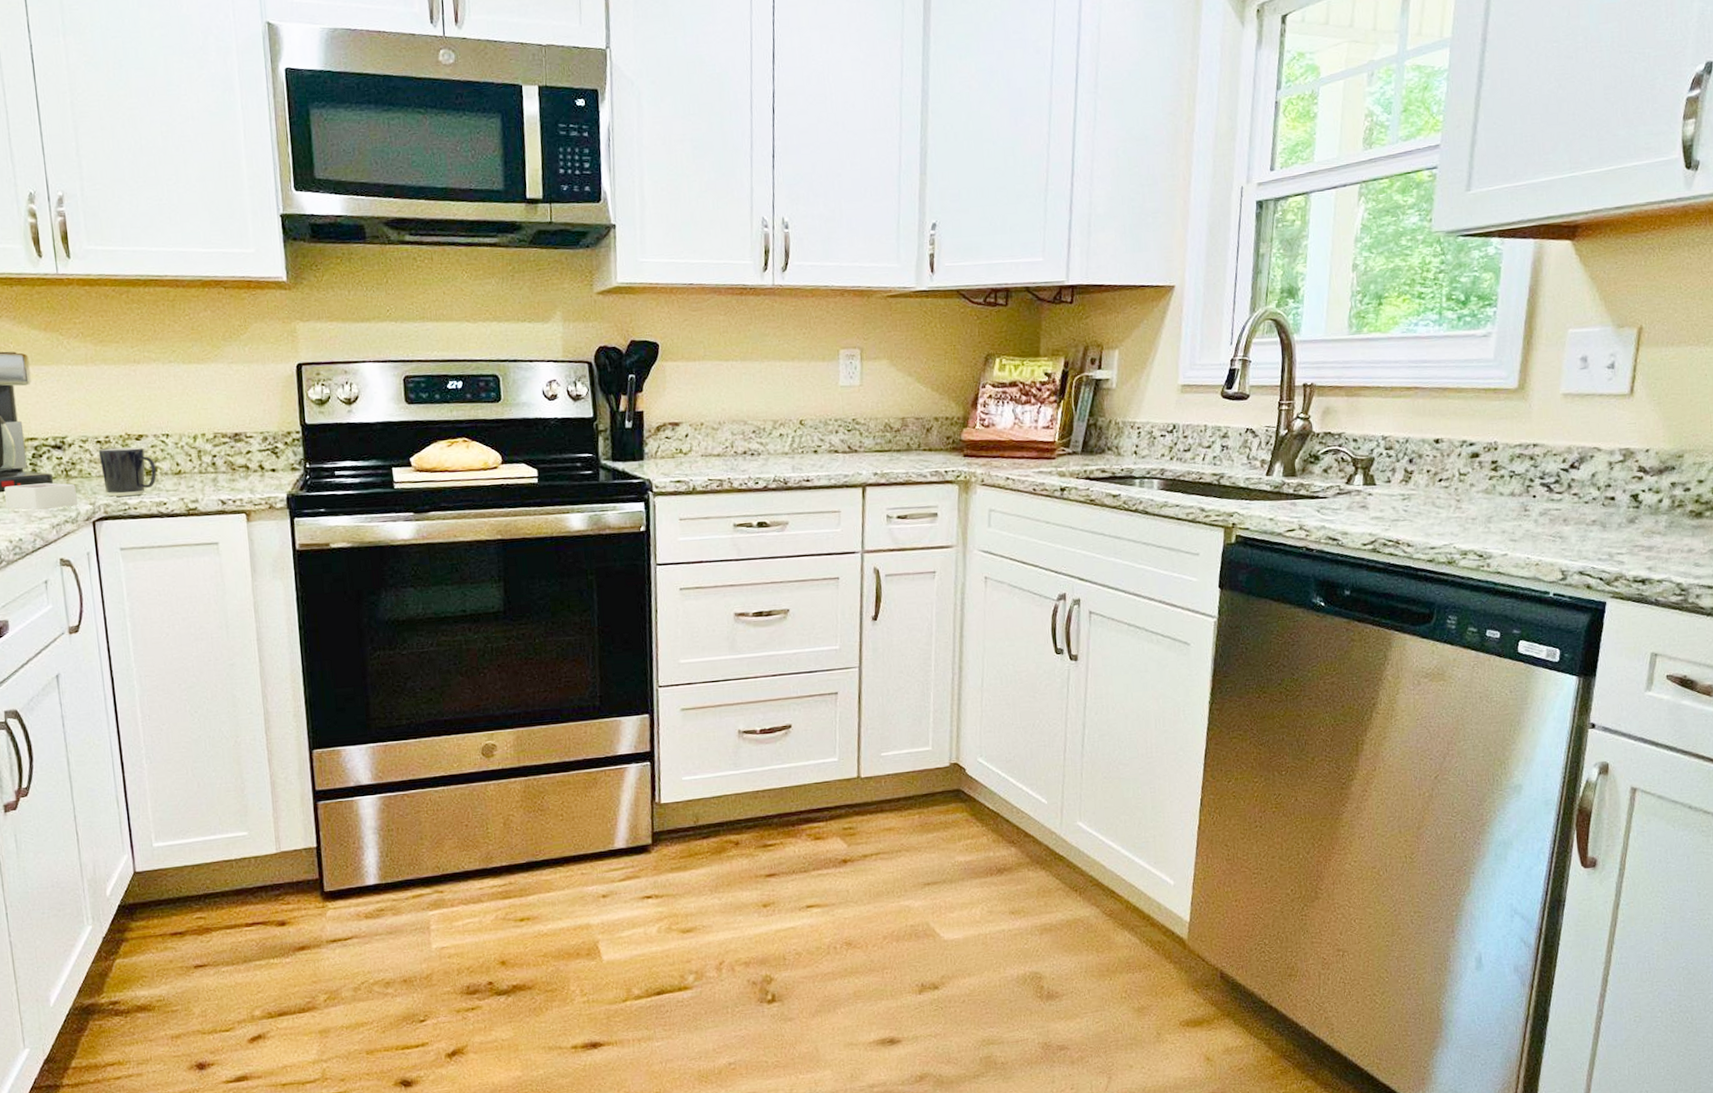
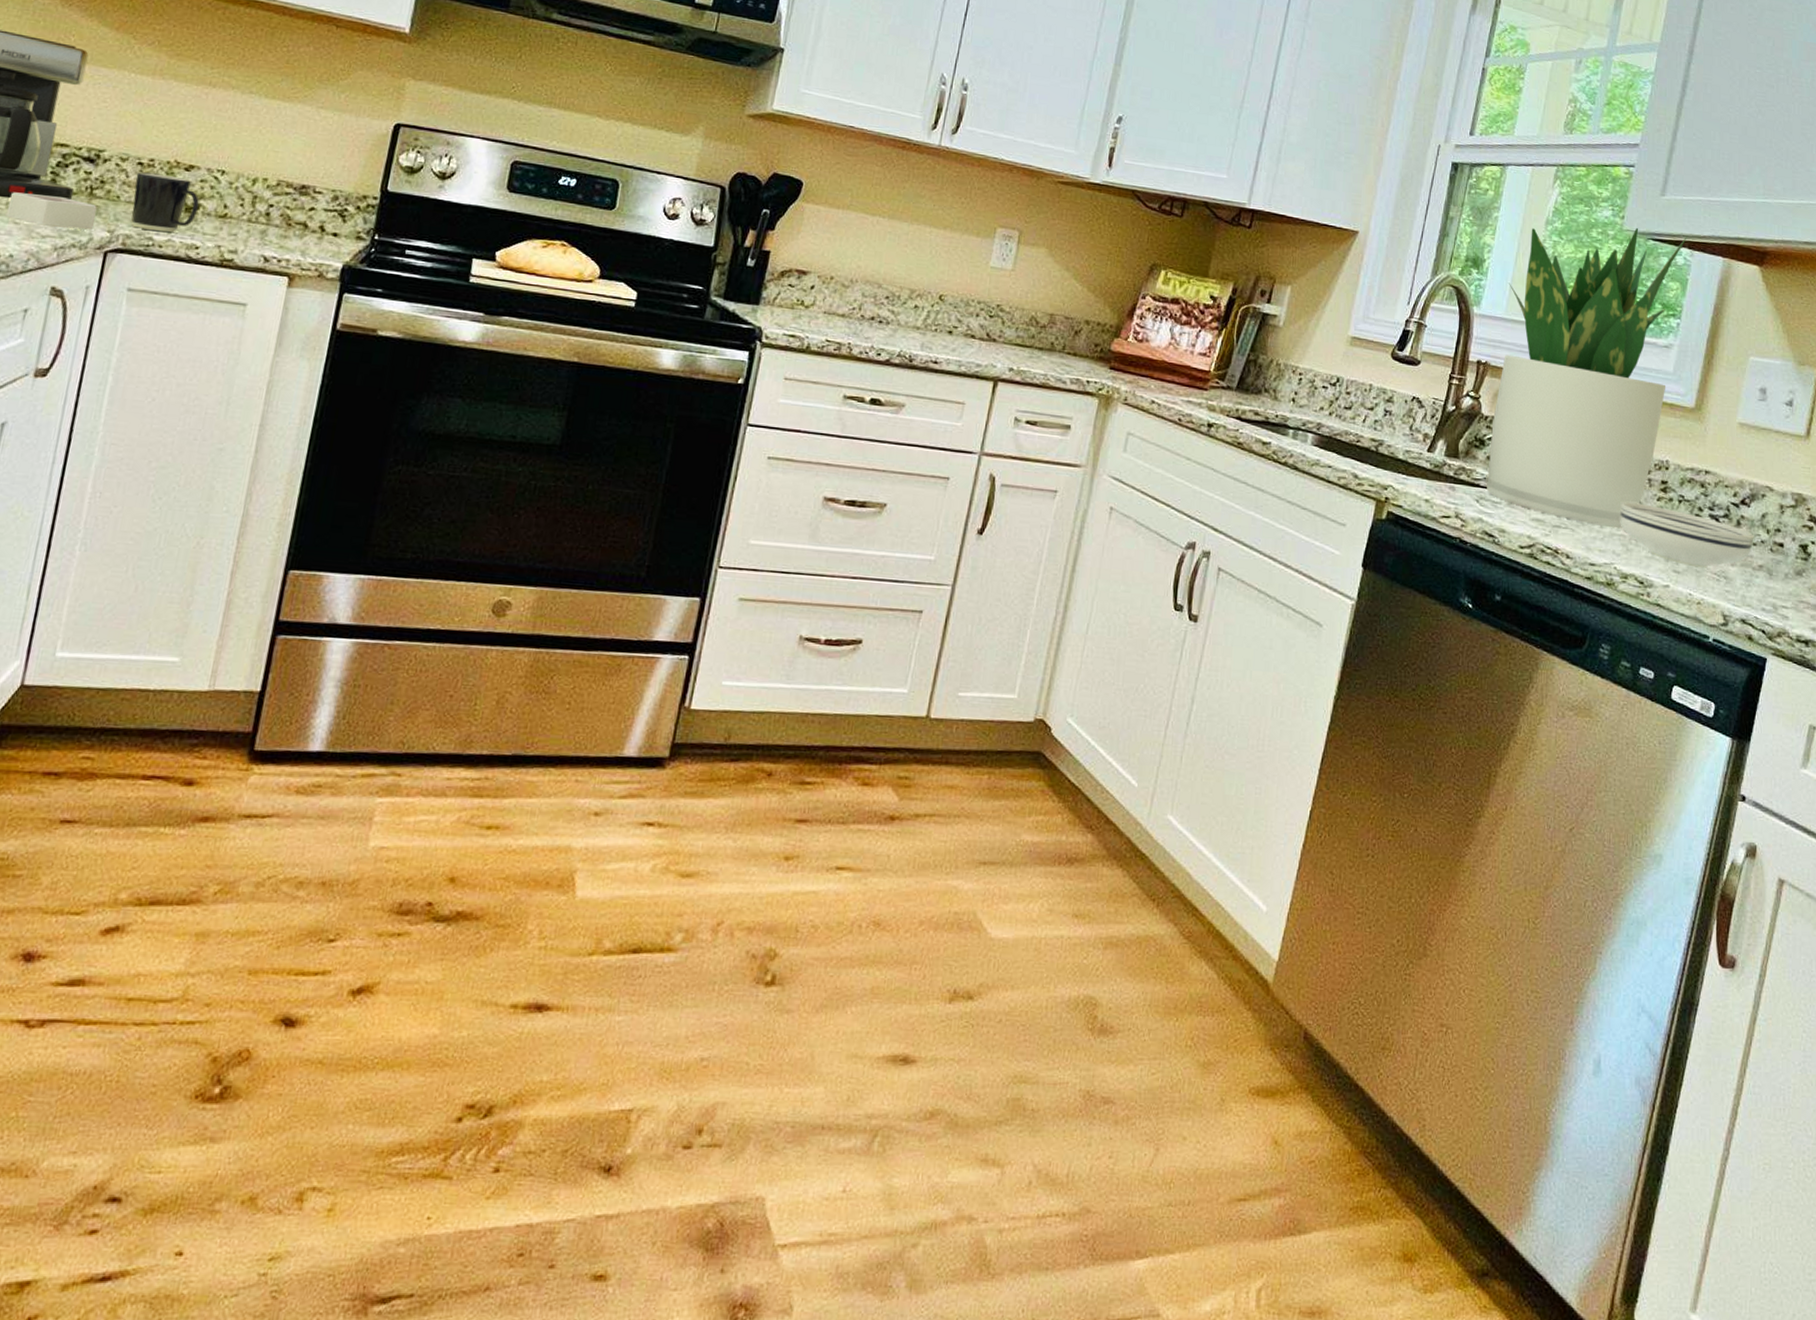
planter: none [1324,225,1498,513] -> present [1487,227,1688,529]
bowl: none [1454,485,1587,534] -> present [1620,502,1755,569]

